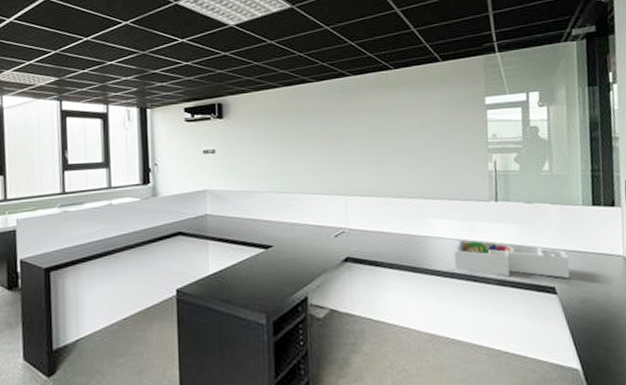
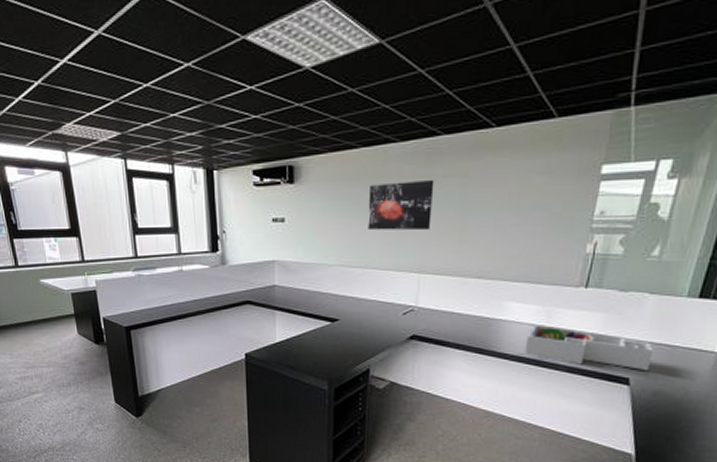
wall art: none [292,112,351,158] -> present [368,179,434,231]

